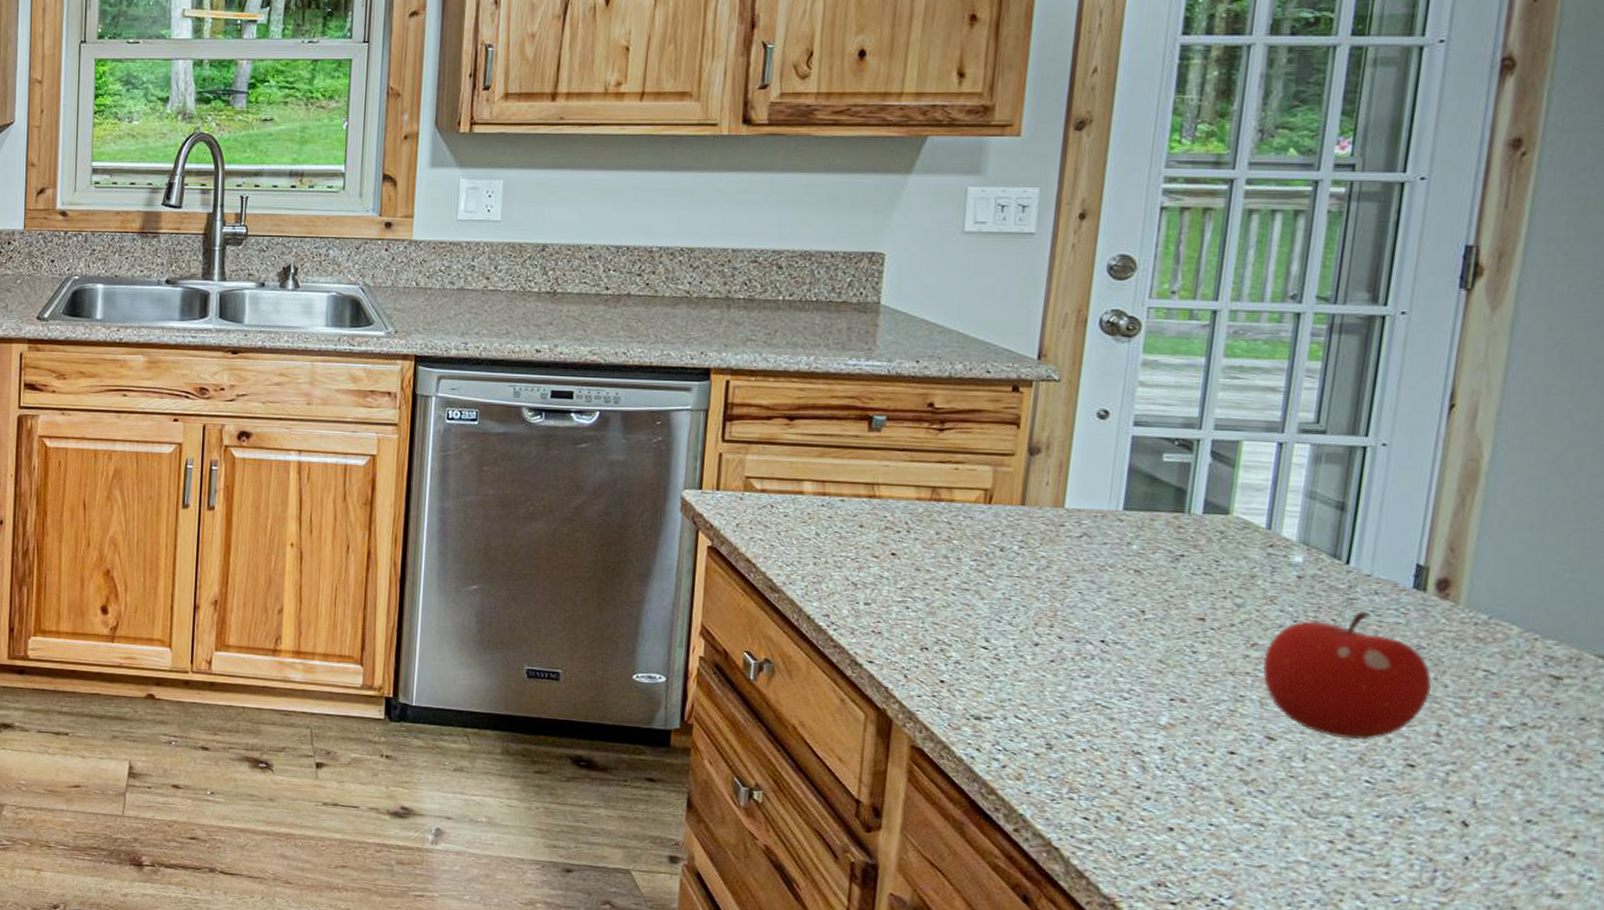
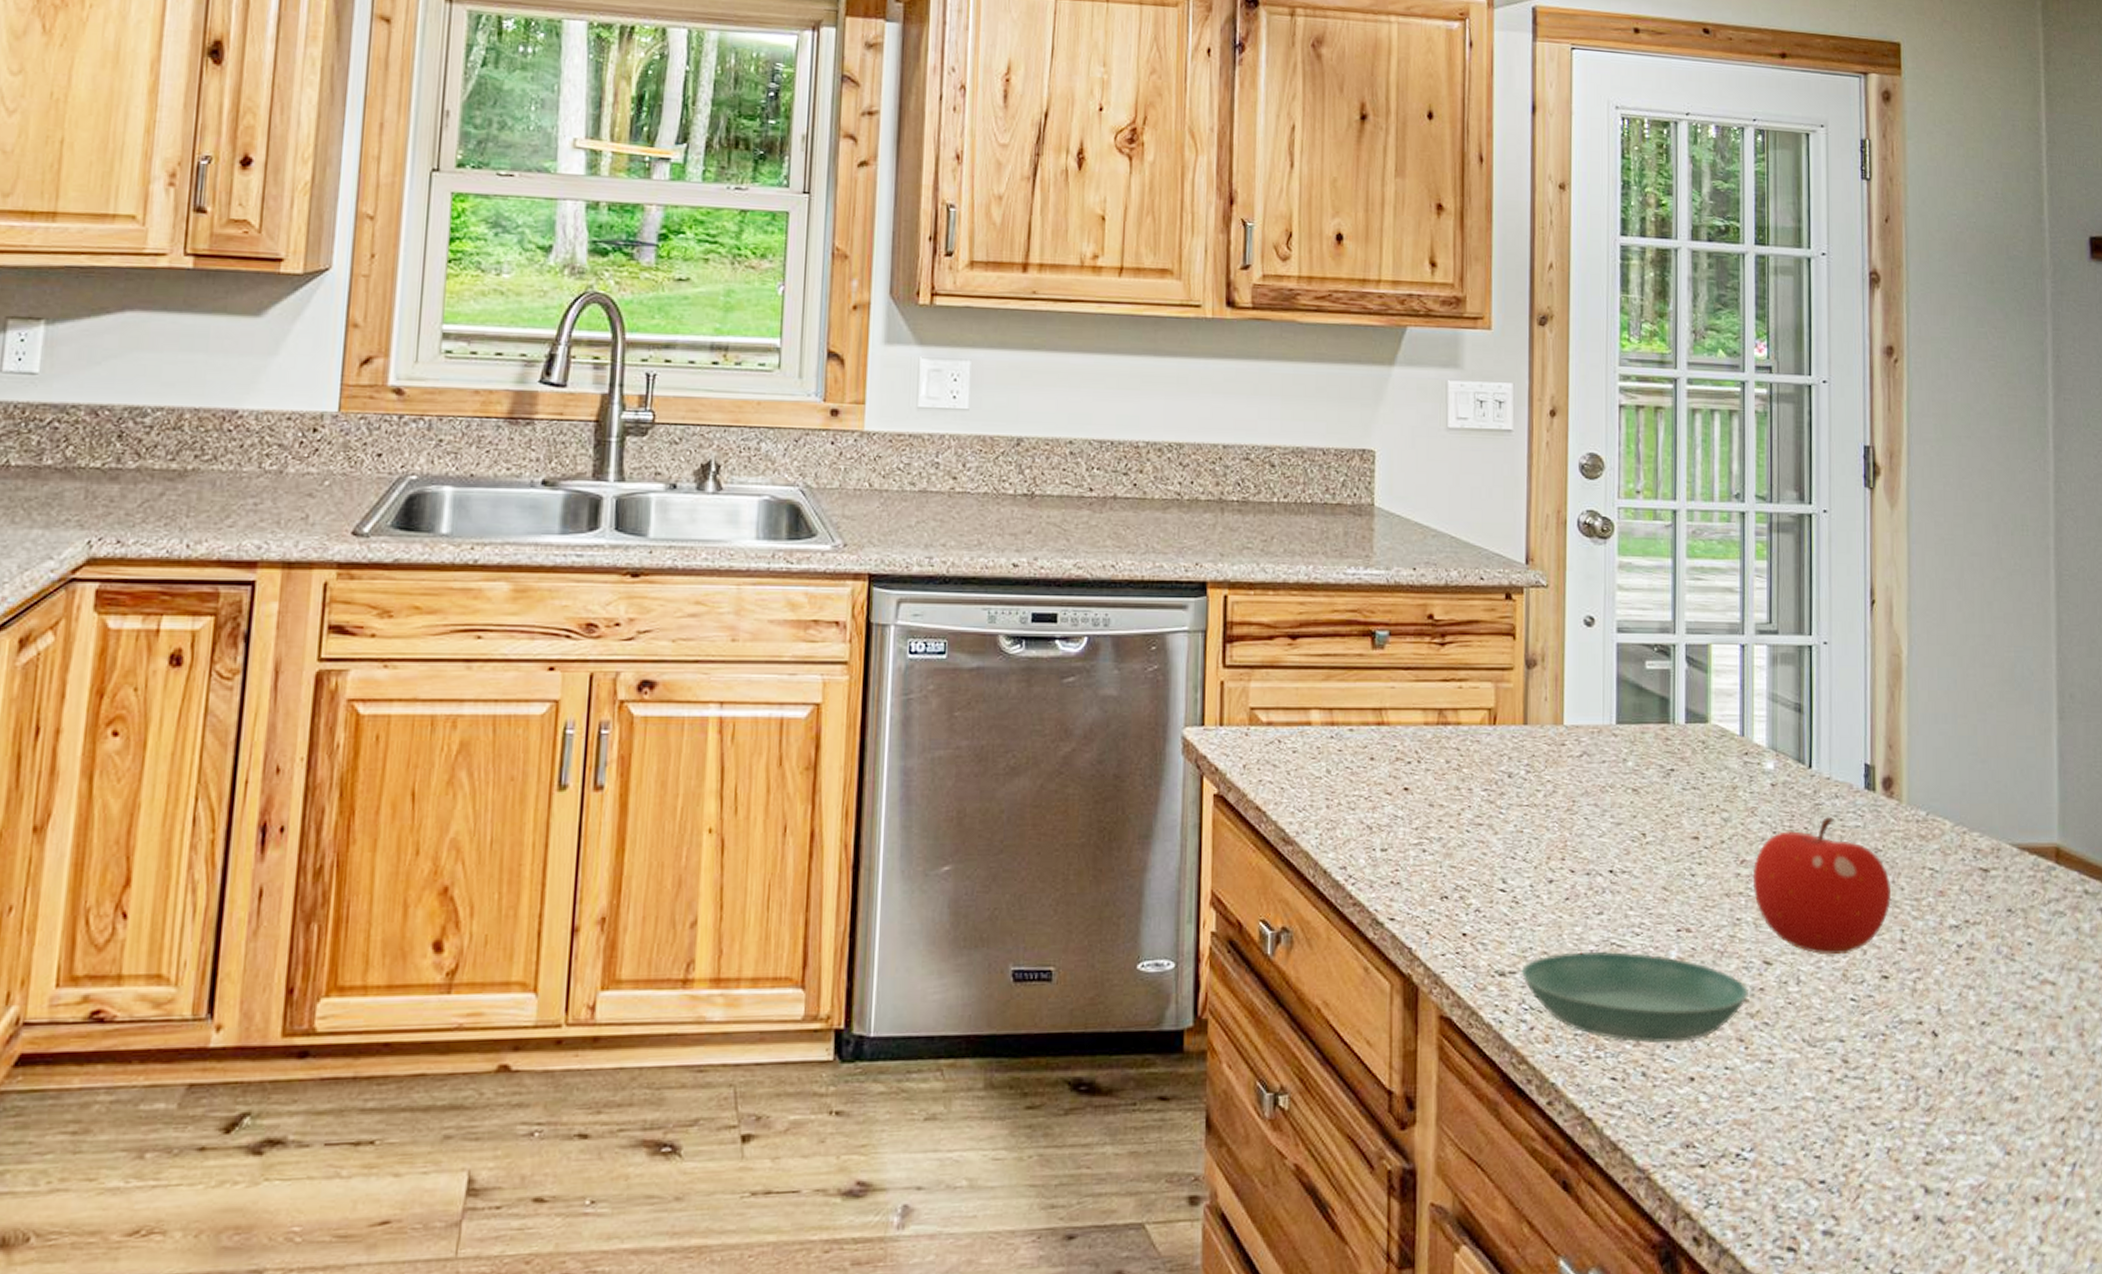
saucer: none [997,706,1245,797] -> present [1521,950,1748,1043]

